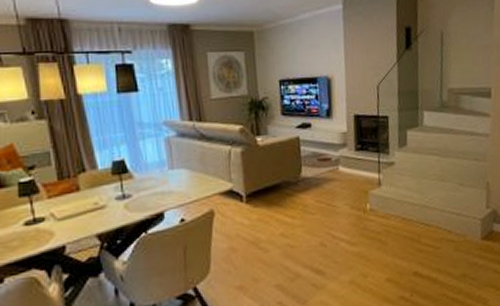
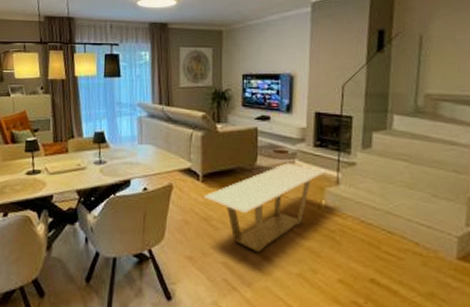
coffee table: none [249,170,367,269] -> present [203,162,325,253]

